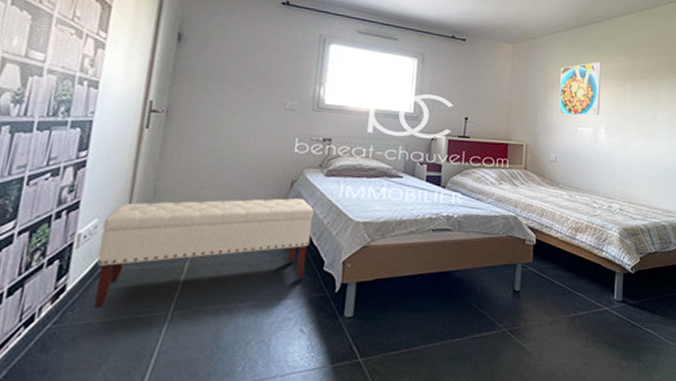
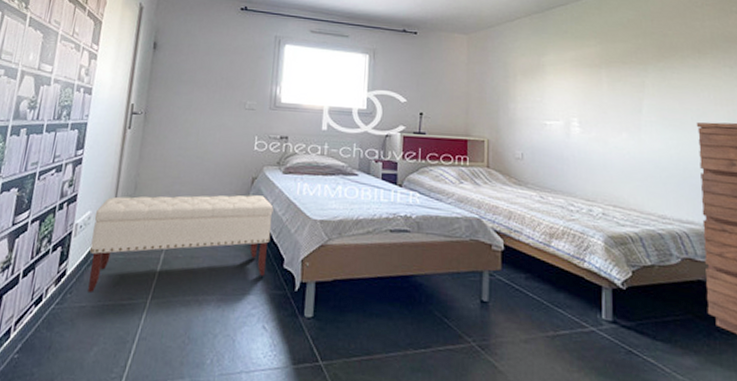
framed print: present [558,62,602,116] -> none [523,48,572,109]

